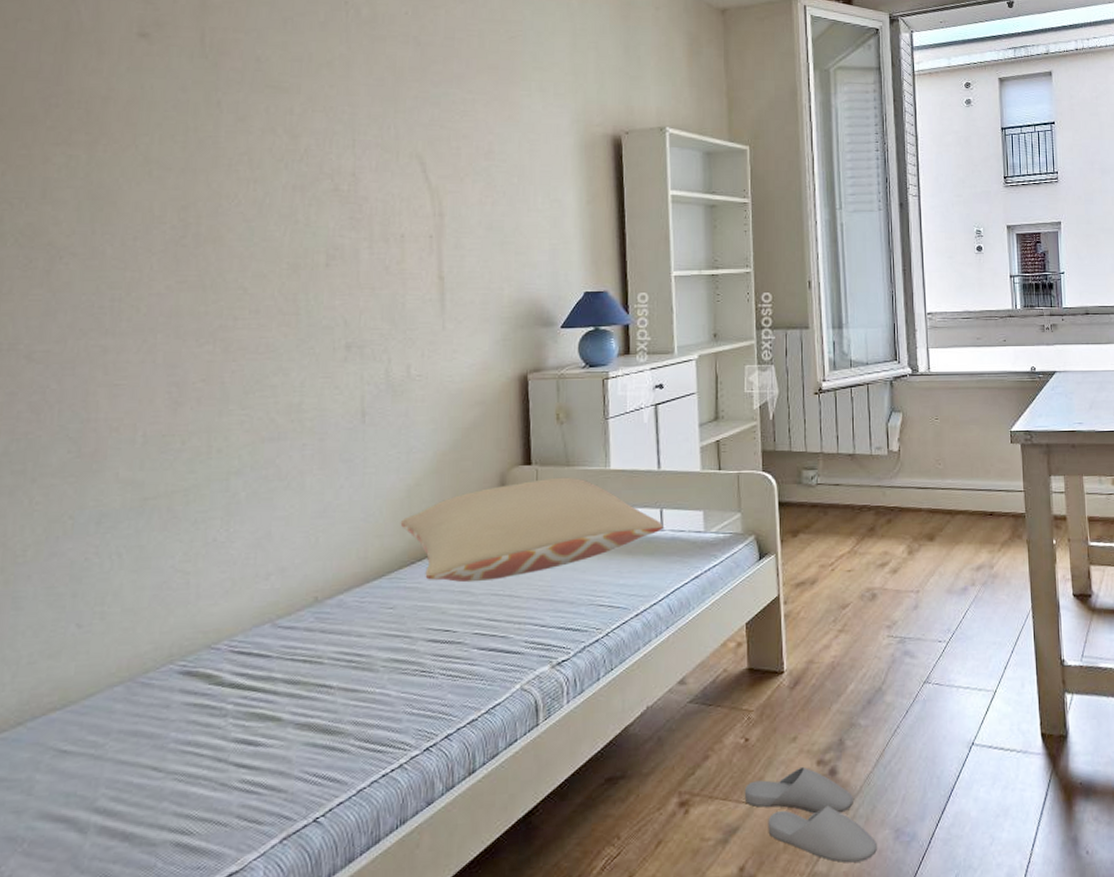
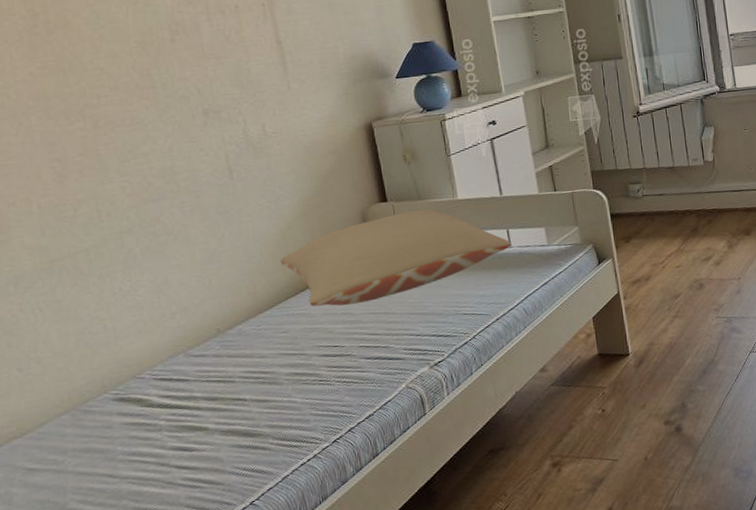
slippers: present [744,766,877,863] -> none [605,427,721,498]

